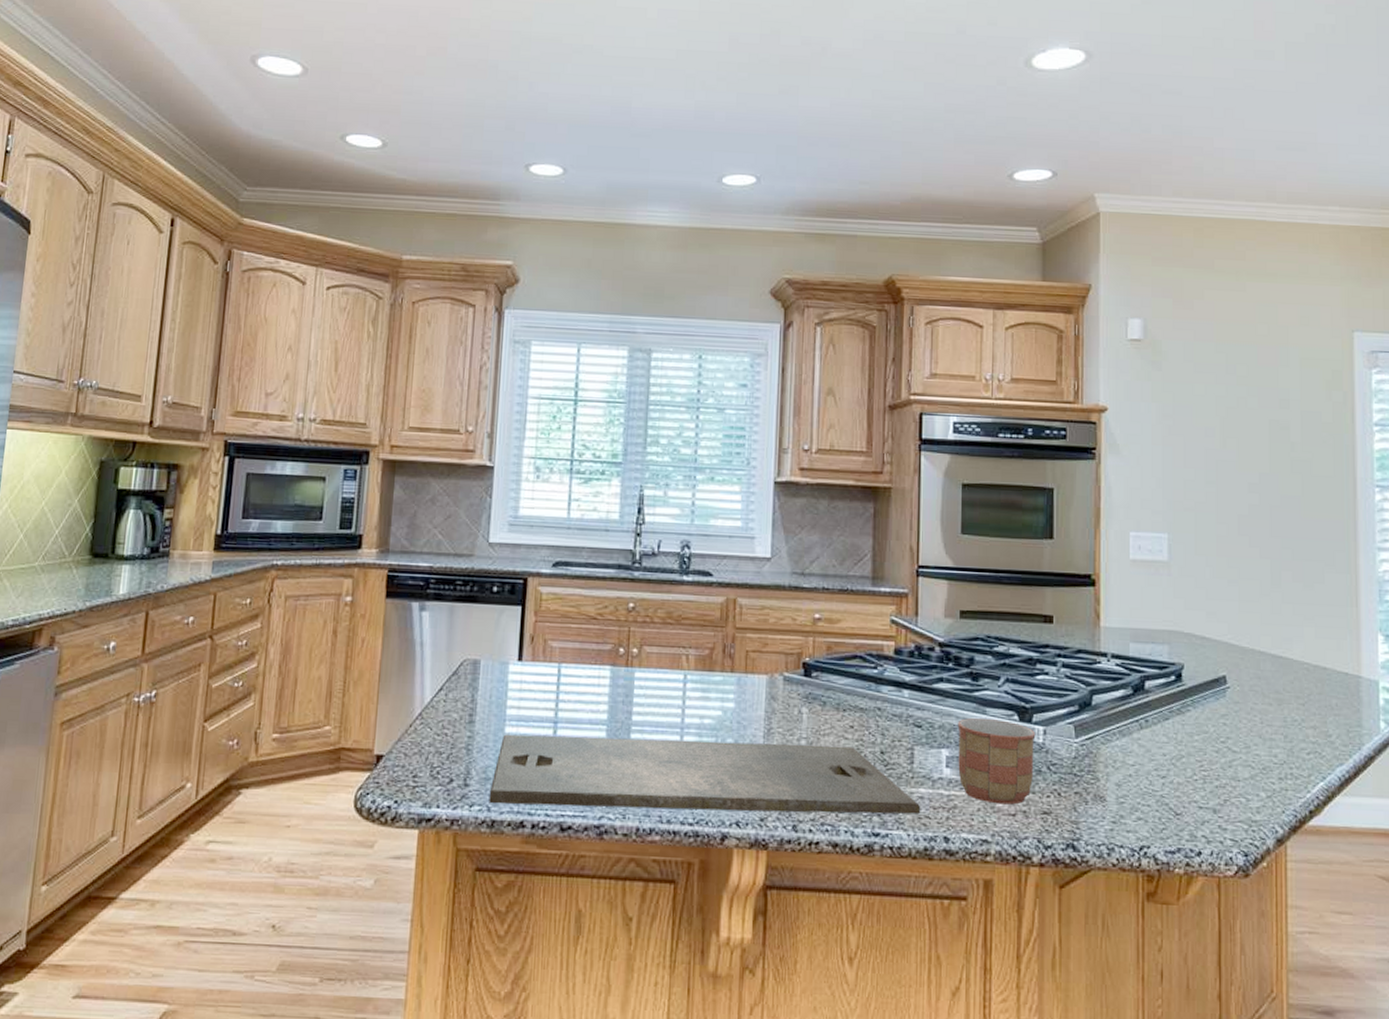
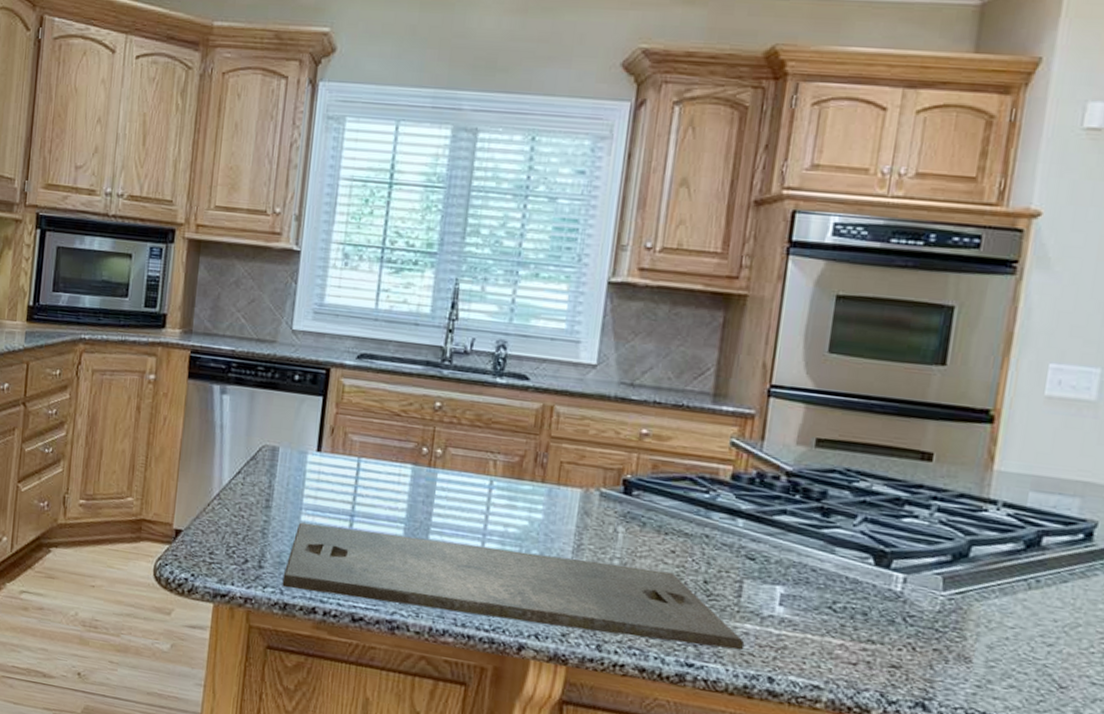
mug: present [957,717,1036,805] -> none [793,556,894,654]

